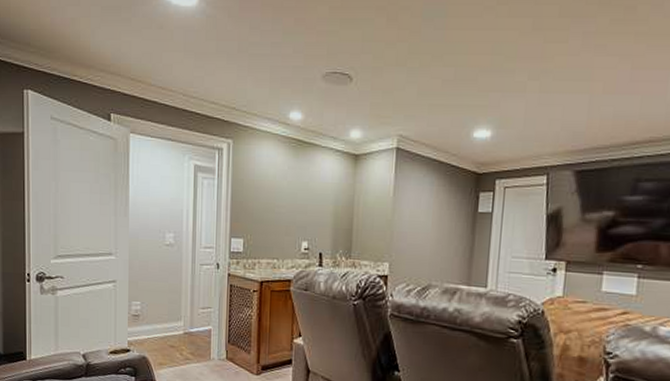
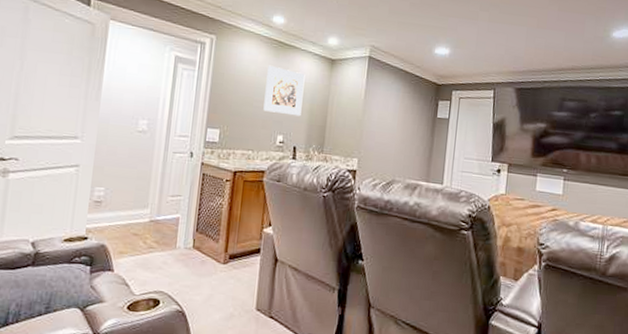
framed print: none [286,166,328,220] -> present [263,65,305,116]

